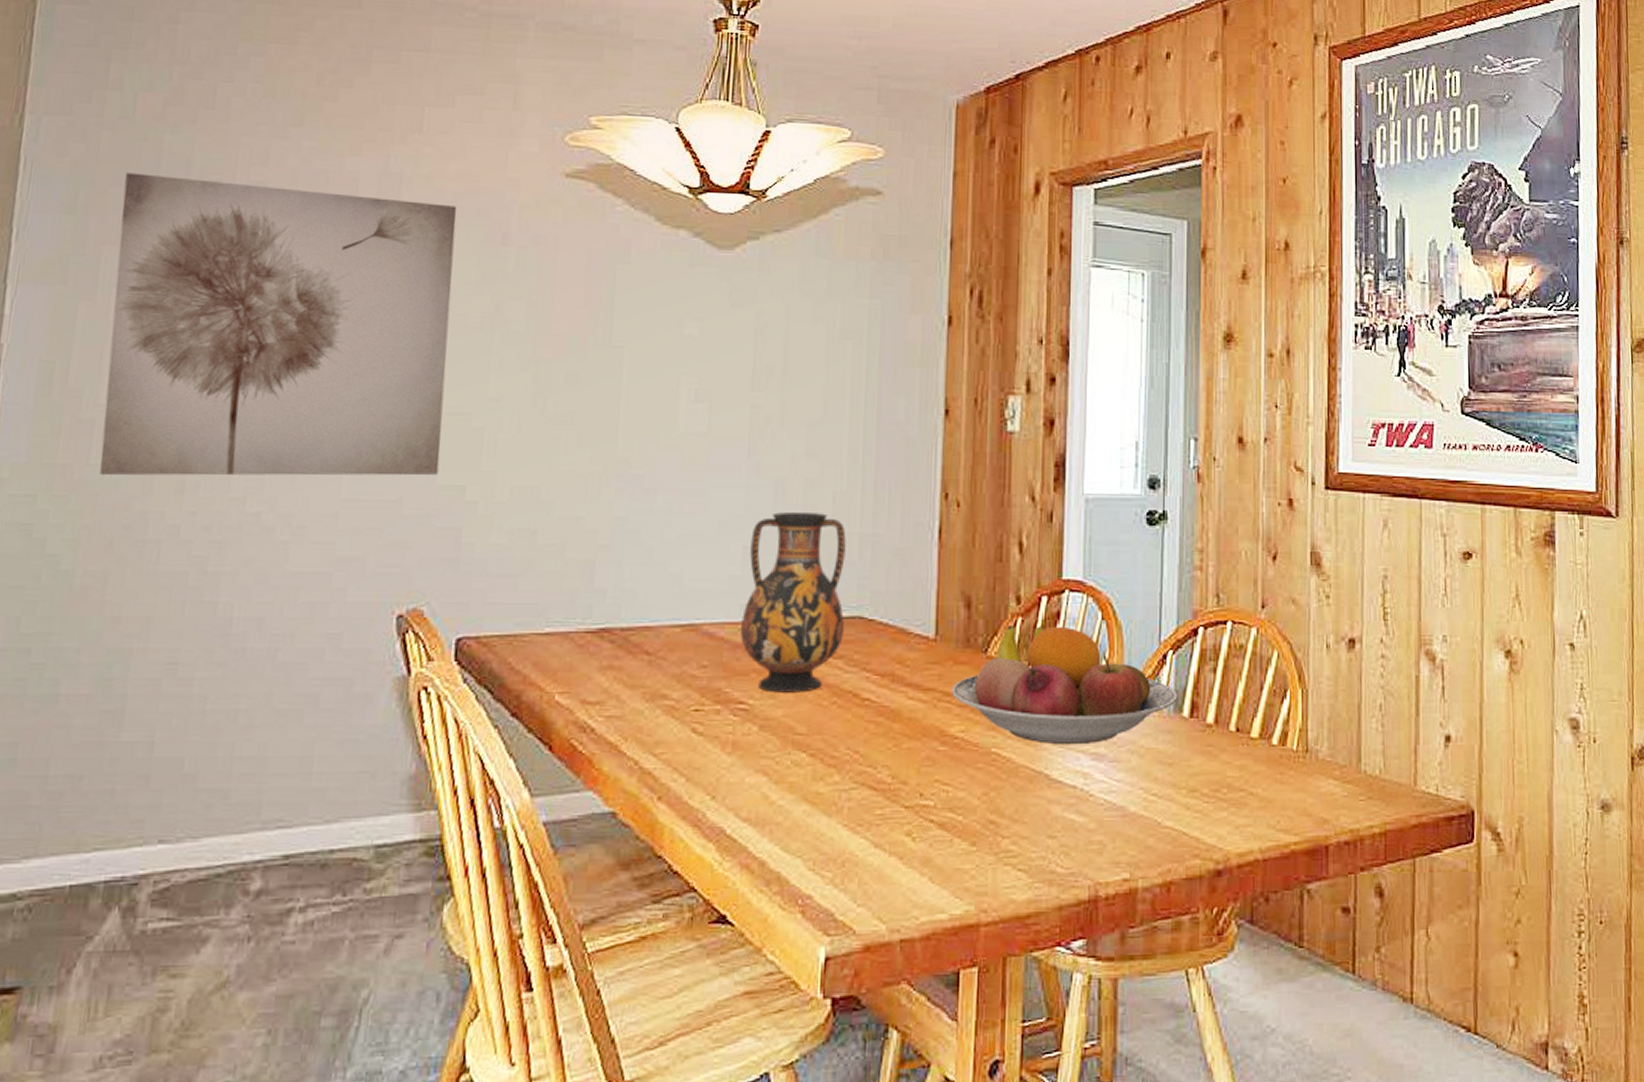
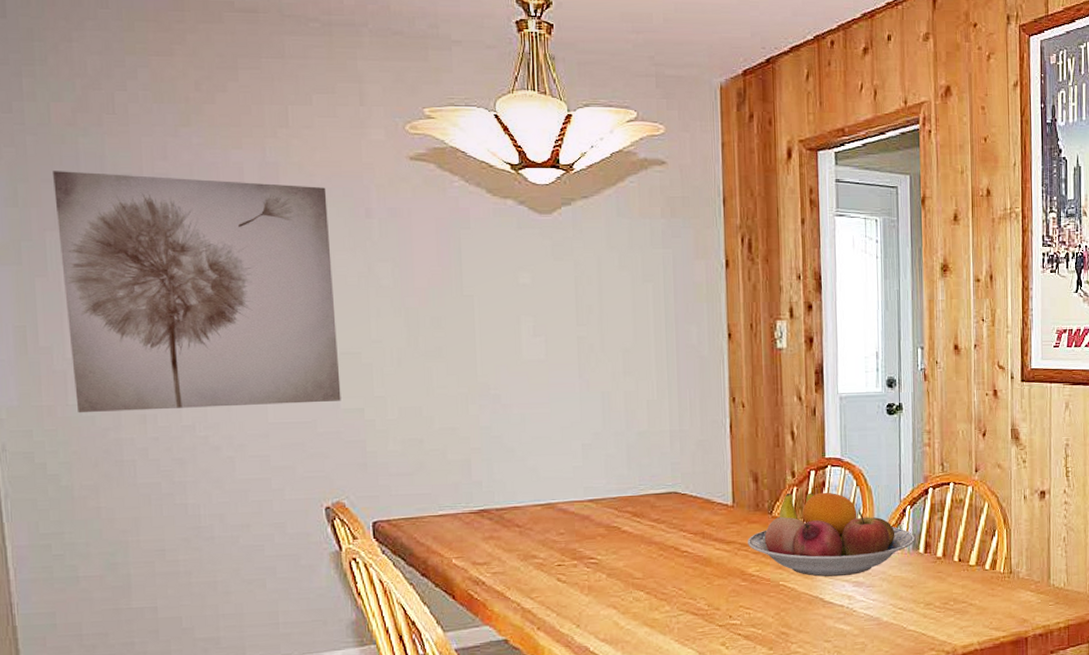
vase: present [741,512,846,693] -> none [586,417,664,550]

